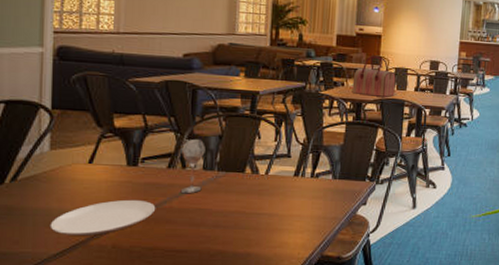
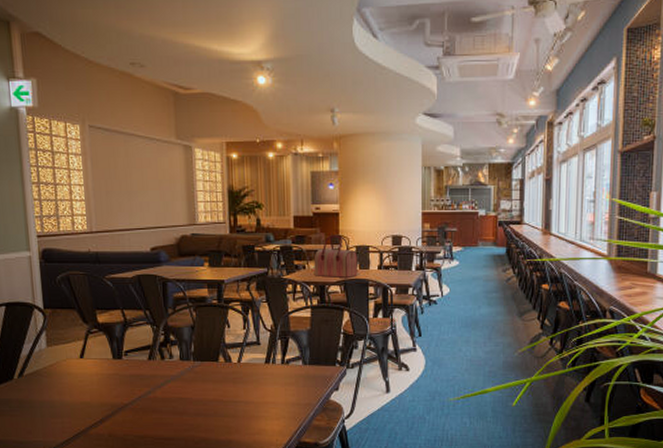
plate: present [50,199,156,237] -> none [54,391,143,426]
wineglass: present [180,138,205,194] -> none [159,330,181,384]

